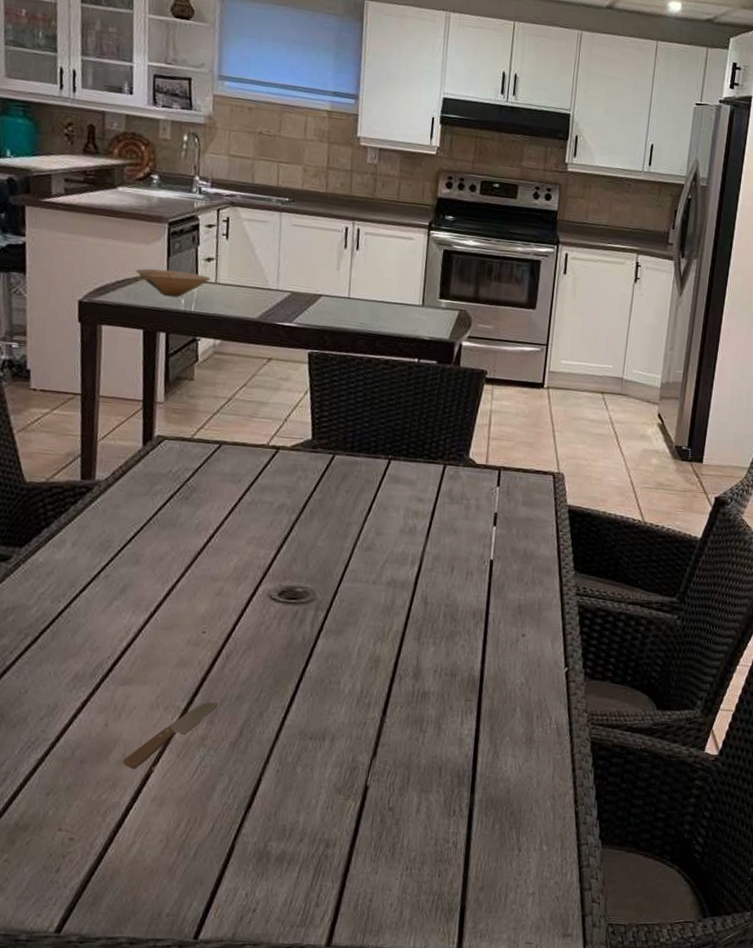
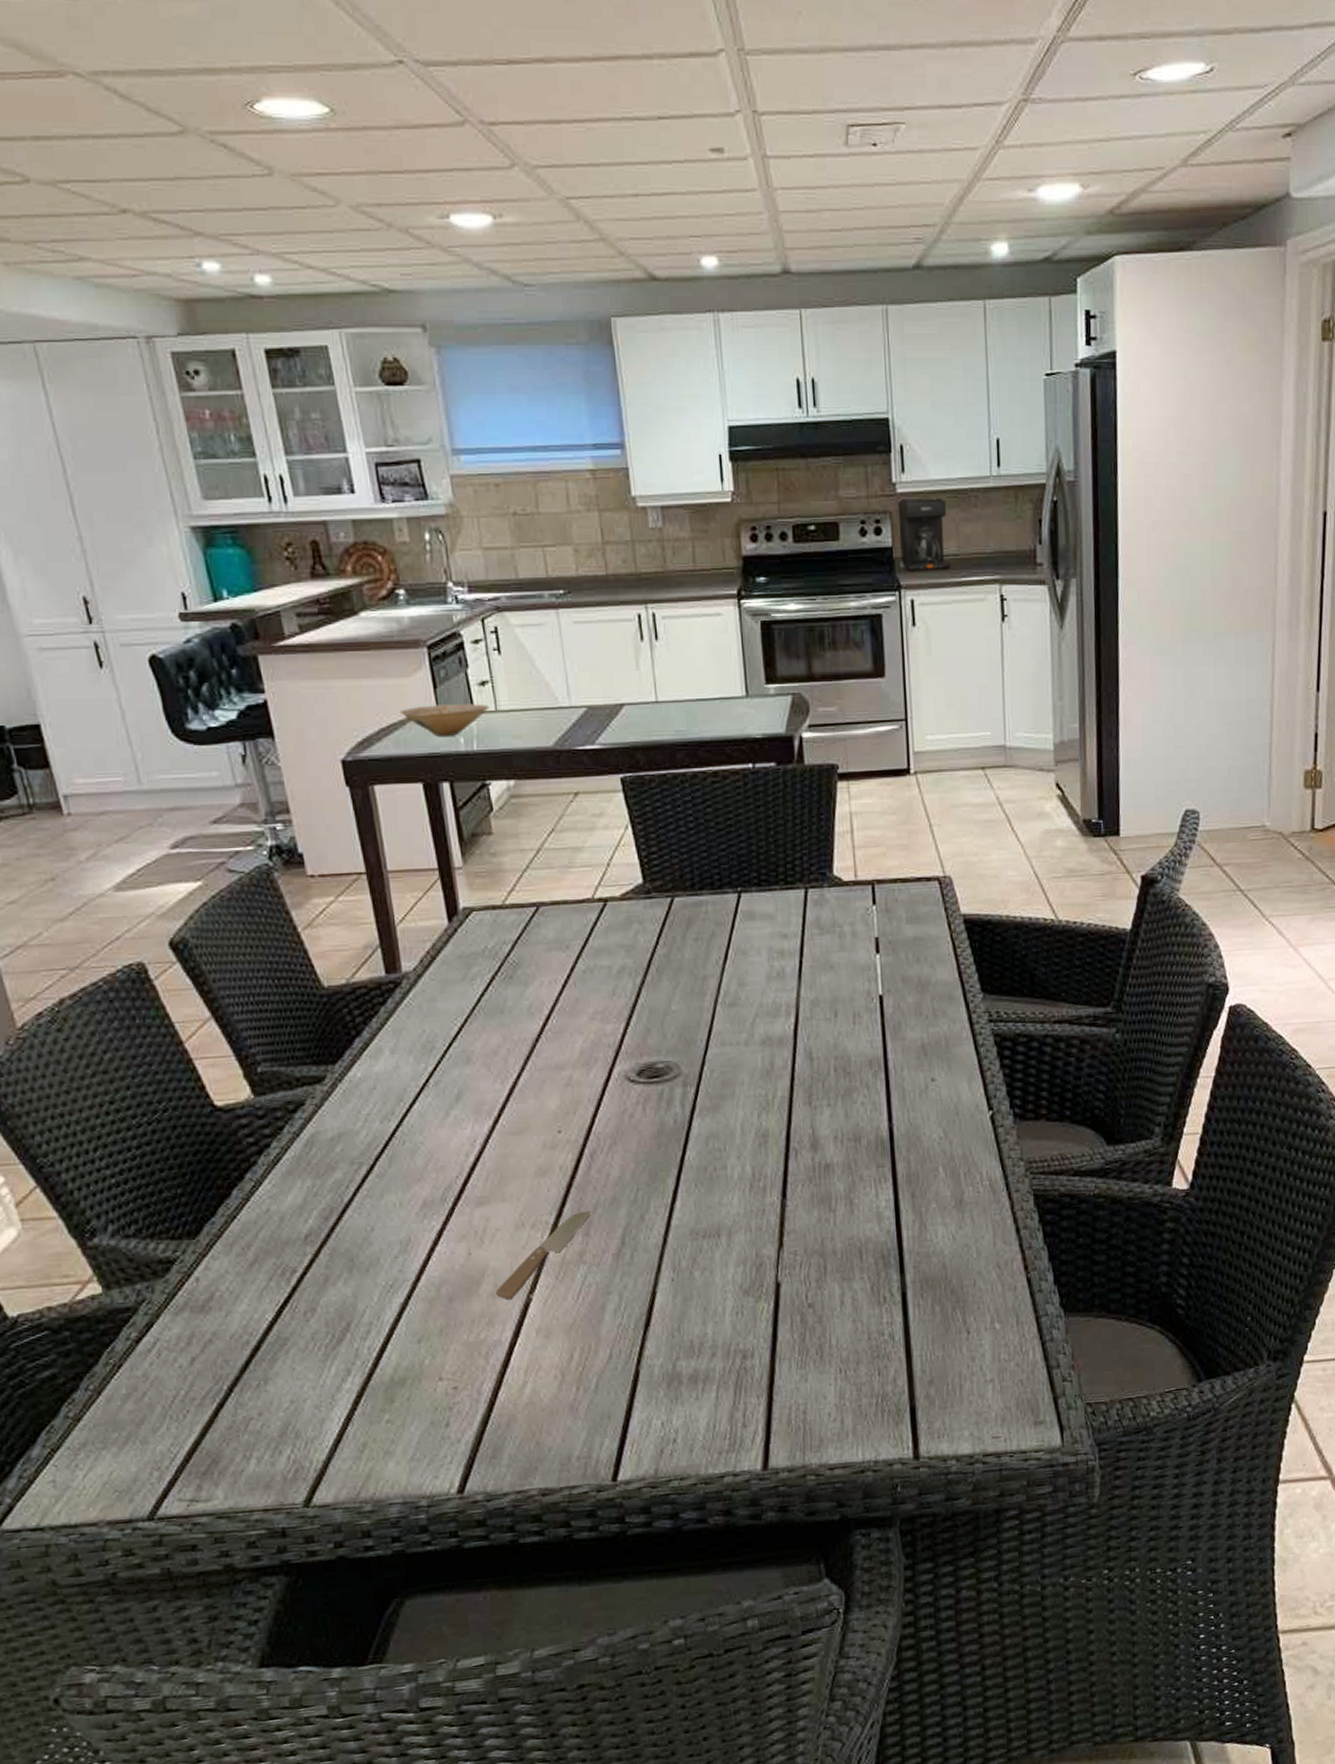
coffee maker: none [561,177,604,237] -> present [899,498,951,572]

